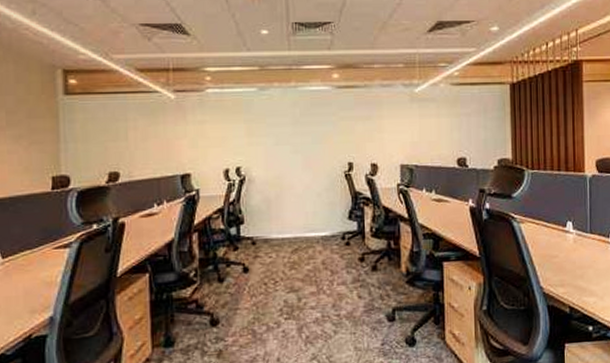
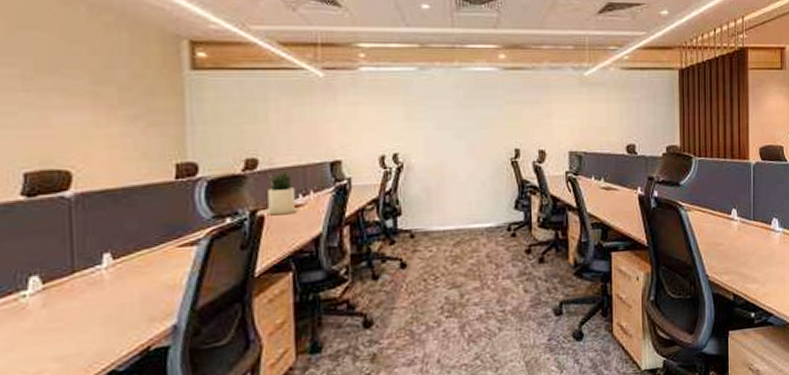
planter: none [125,182,153,223] -> present [265,170,298,216]

